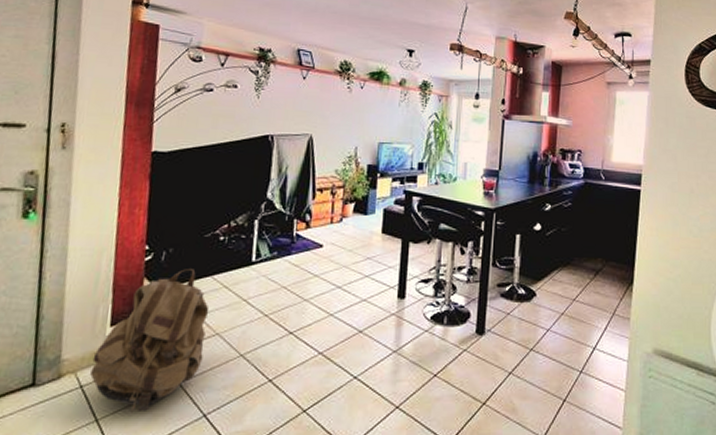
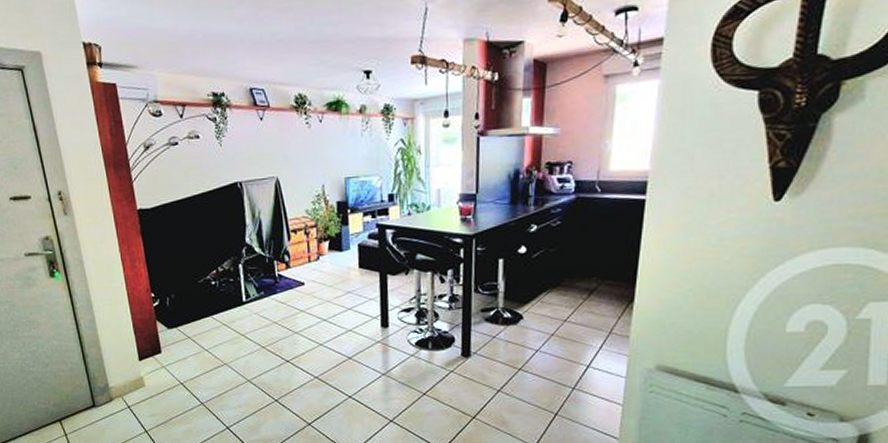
backpack: present [90,269,210,413] -> none [132,311,218,426]

